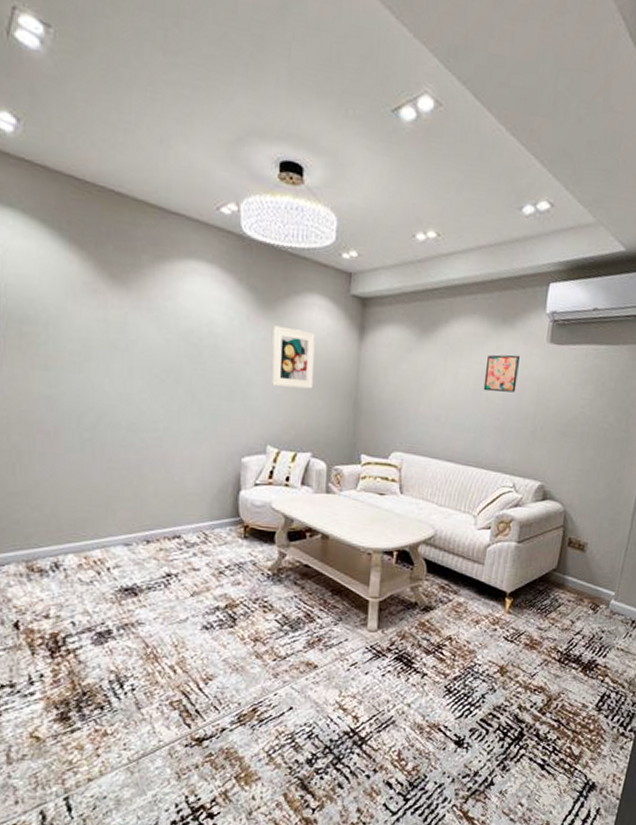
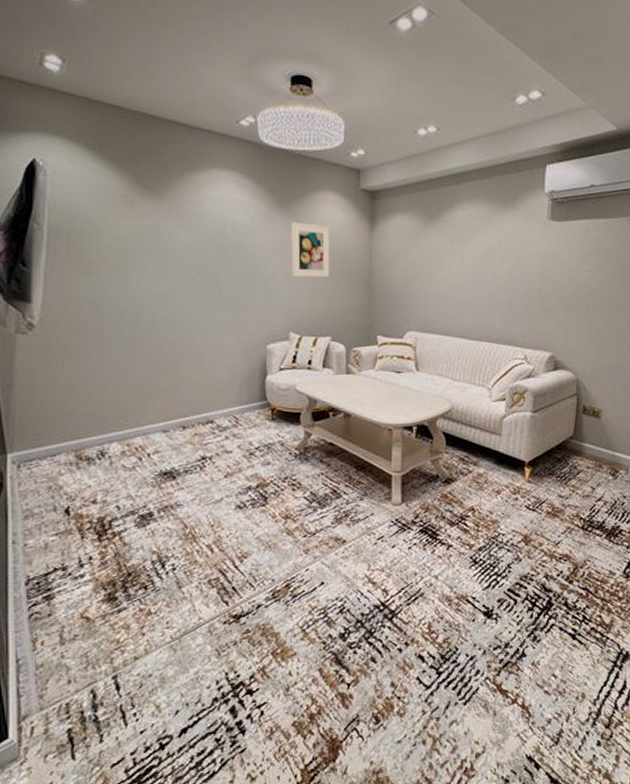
wall art: present [483,354,520,393] -> none [489,233,522,270]

